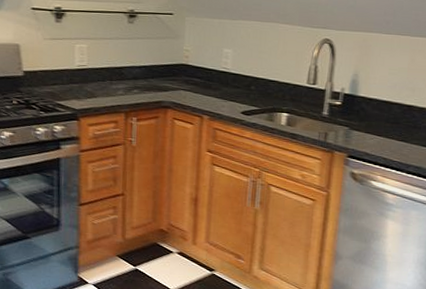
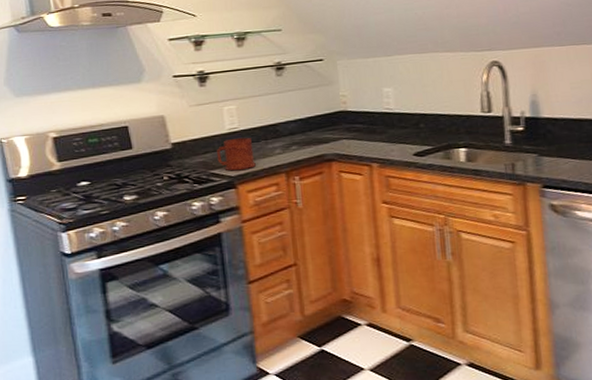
mug: none [64,74,99,105] -> present [217,137,256,171]

